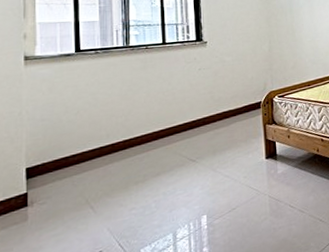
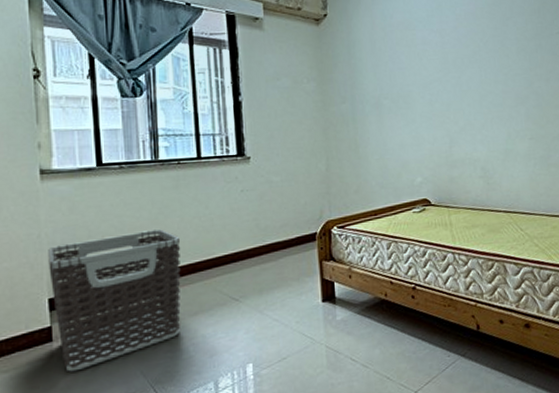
clothes hamper: none [27,104,147,233] -> present [48,229,181,372]

